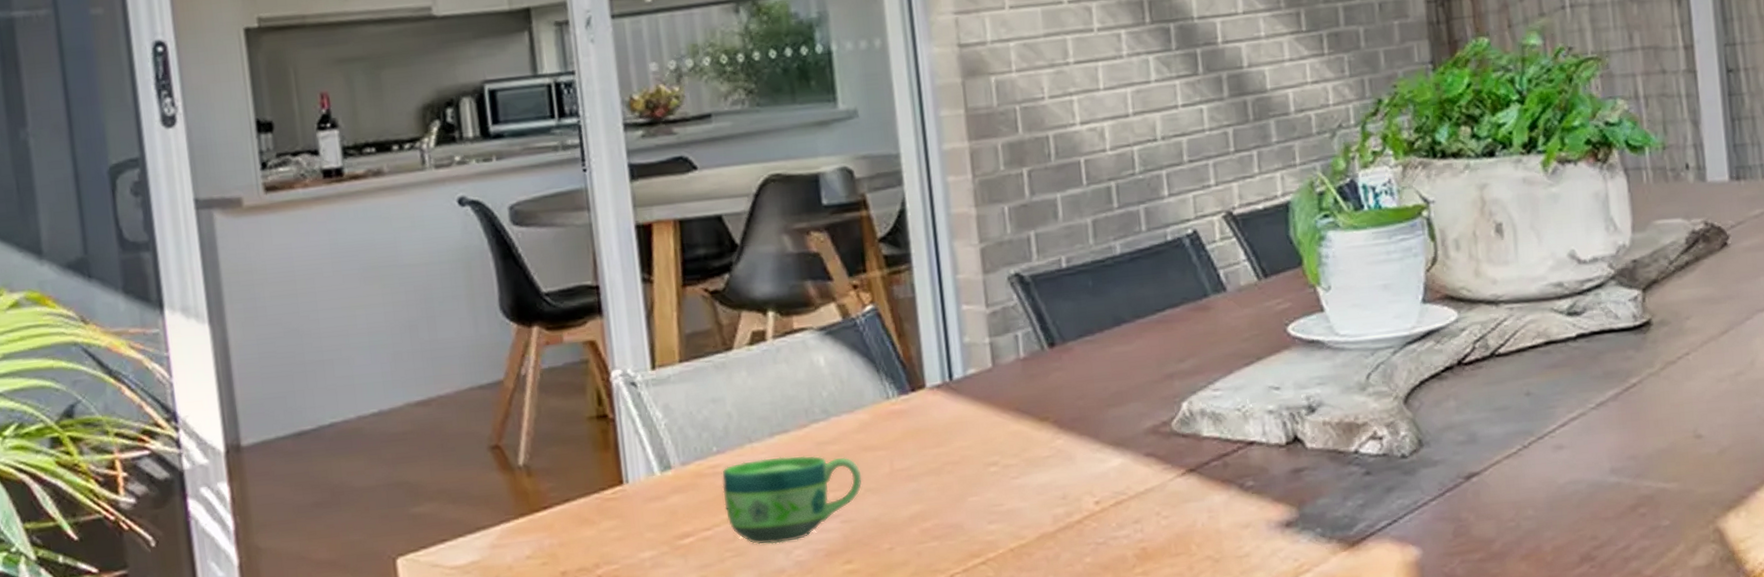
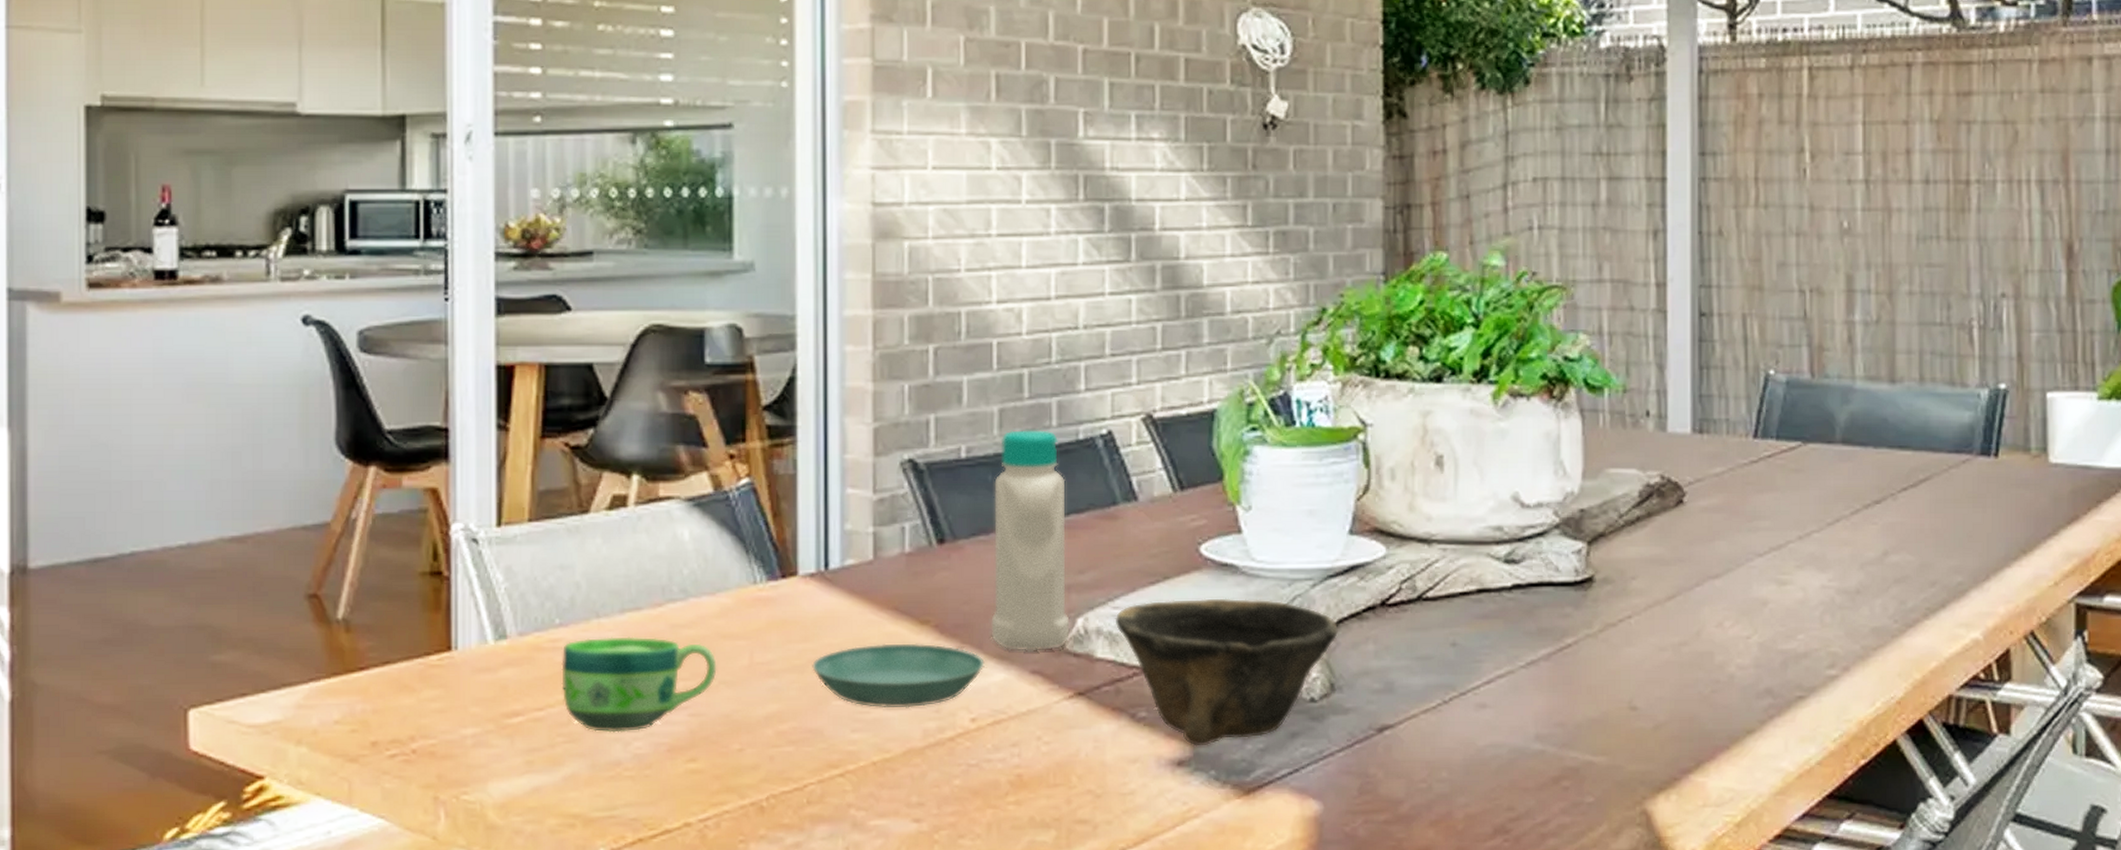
saucer: none [947,438,1103,500] -> present [812,643,985,708]
bottle: none [1094,235,1177,437] -> present [991,430,1070,652]
bowl: none [1216,369,1421,508] -> present [1115,598,1338,746]

